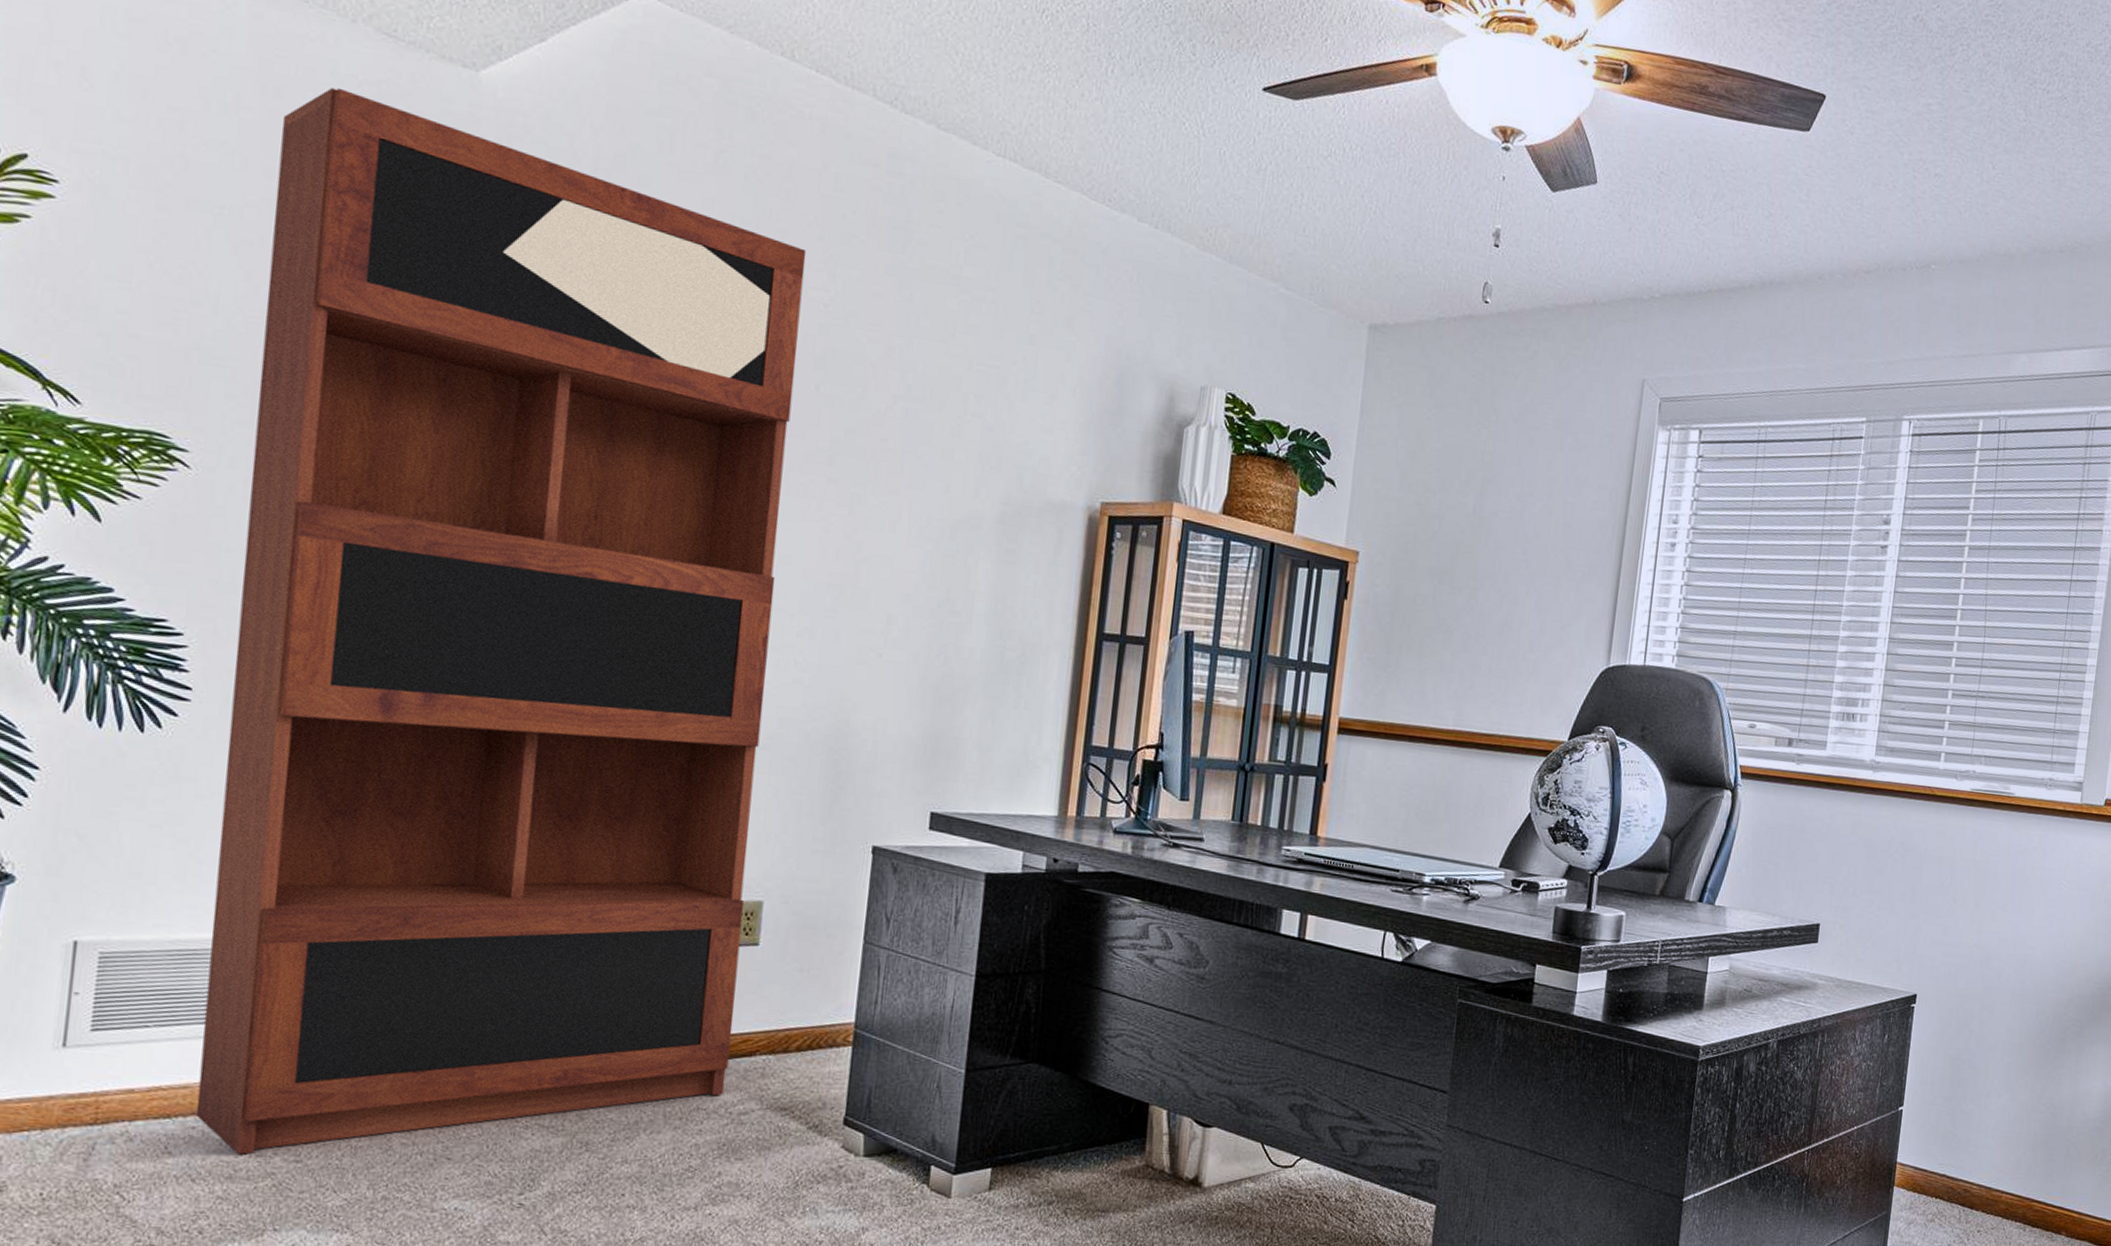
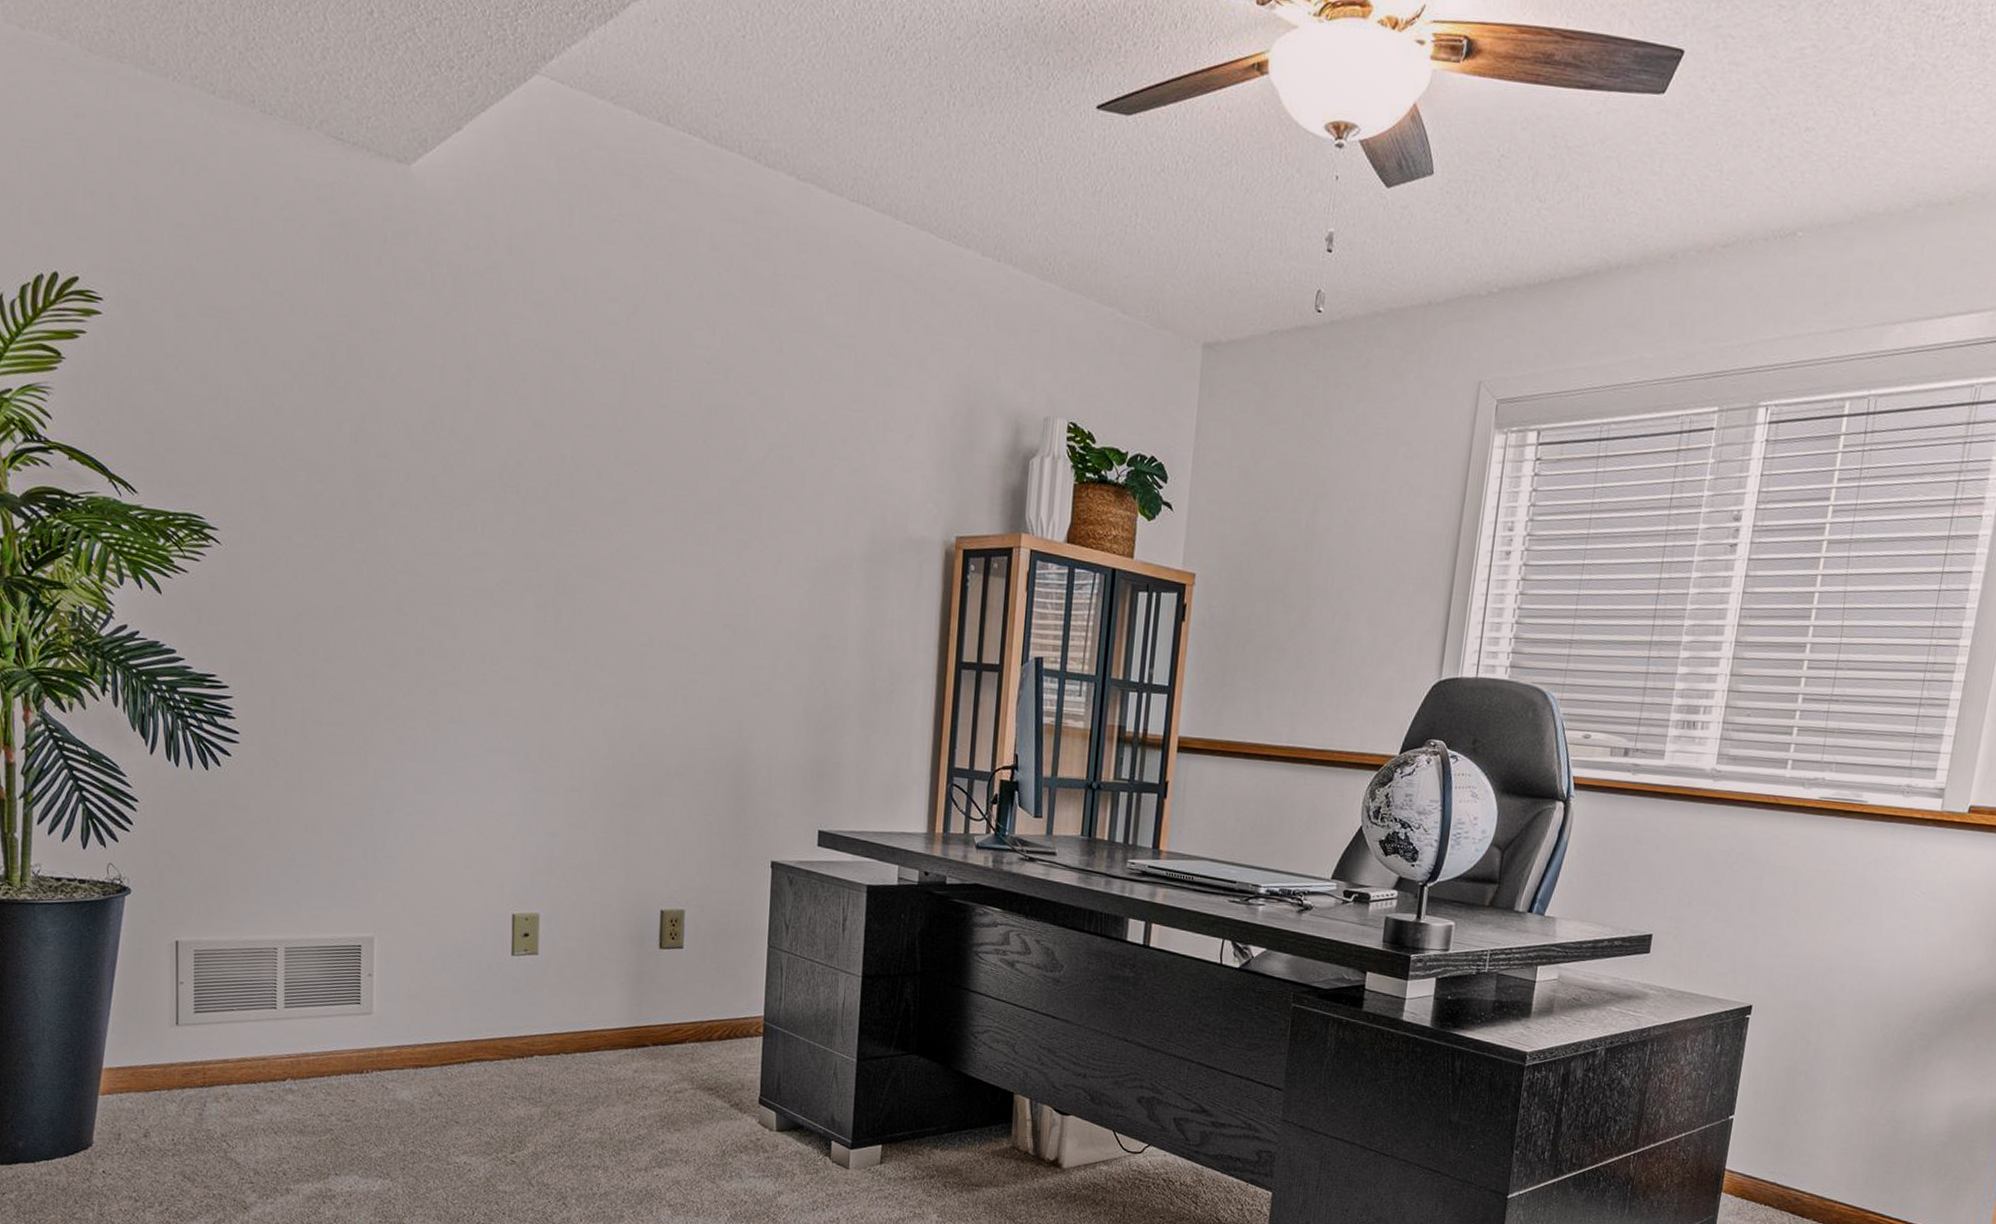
bookcase: present [195,87,807,1154] -> none [262,192,690,1114]

